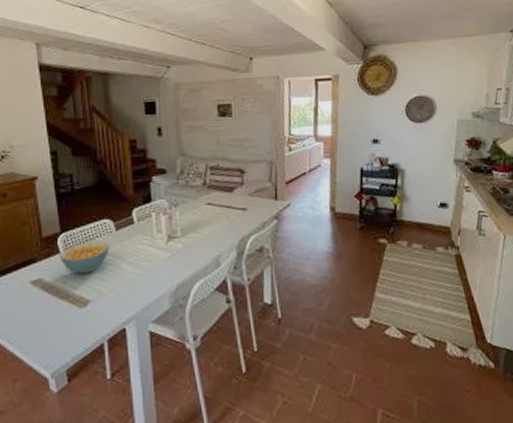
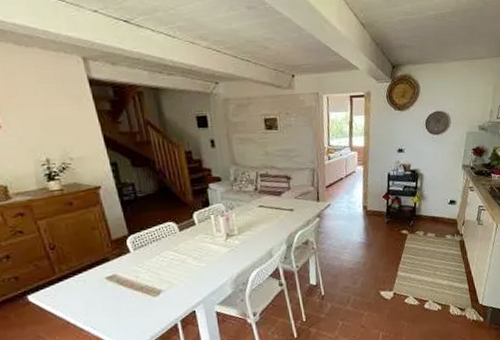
cereal bowl: present [59,240,110,274] -> none [130,240,176,269]

